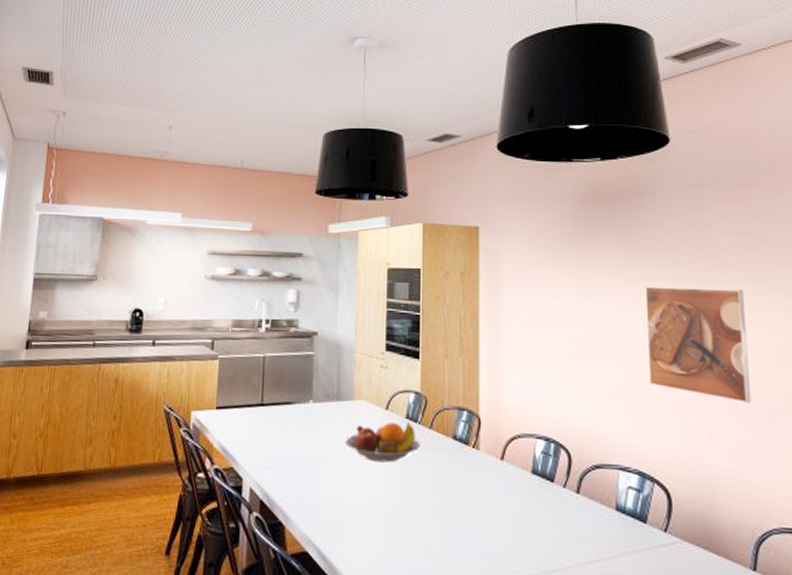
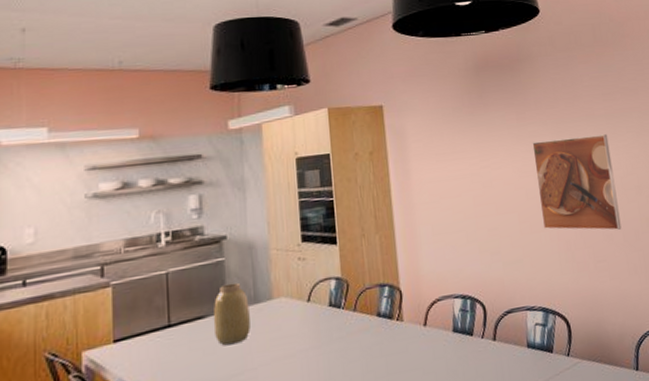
vase: none [299,377,332,435] -> present [213,282,251,346]
fruit bowl: present [345,422,420,463] -> none [268,309,346,358]

